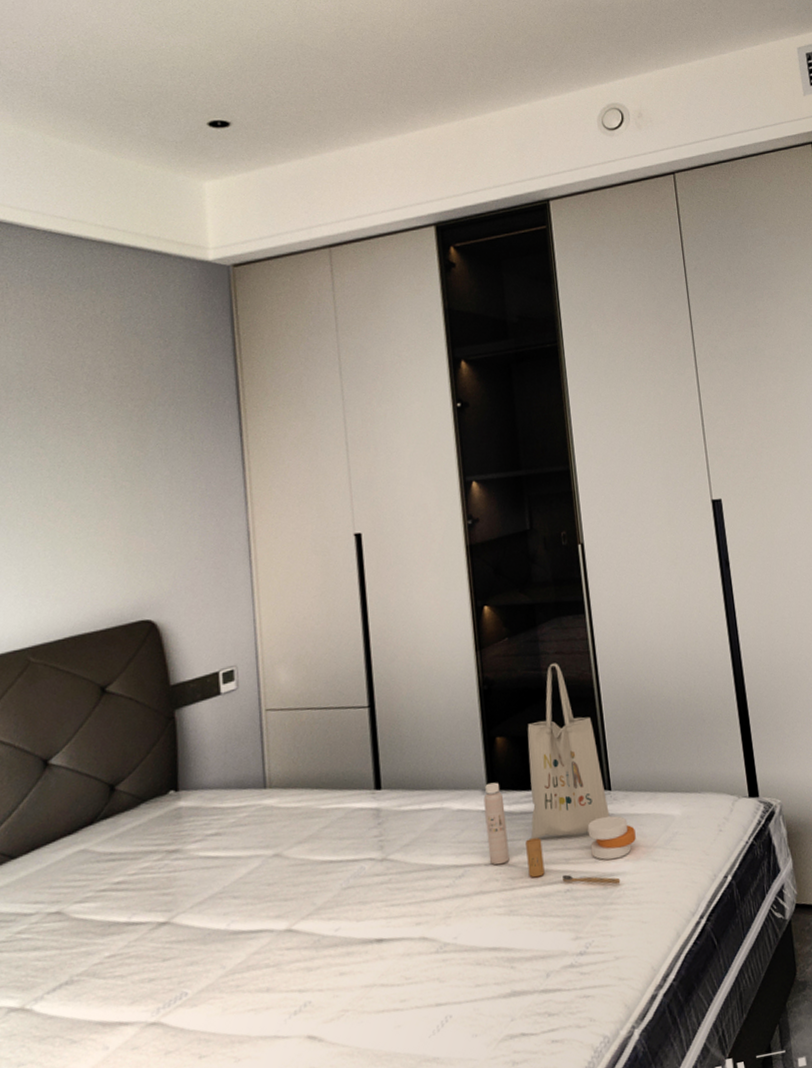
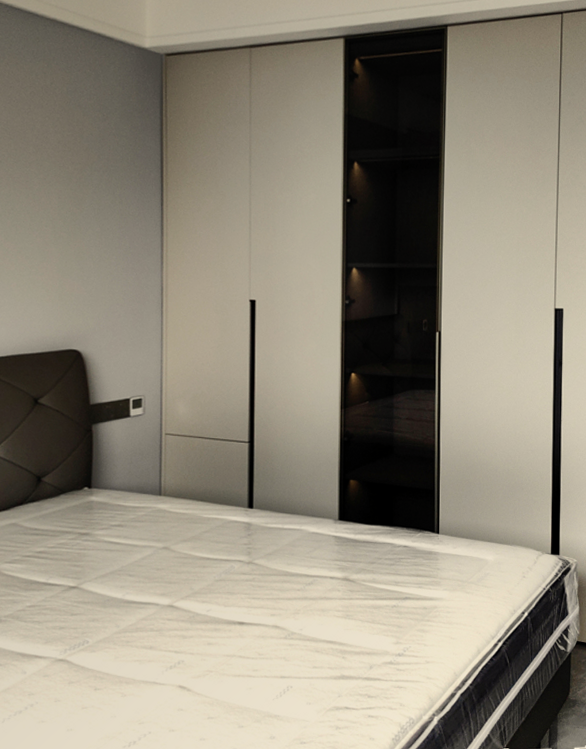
tote bag: present [483,663,636,885] -> none [334,427,455,607]

